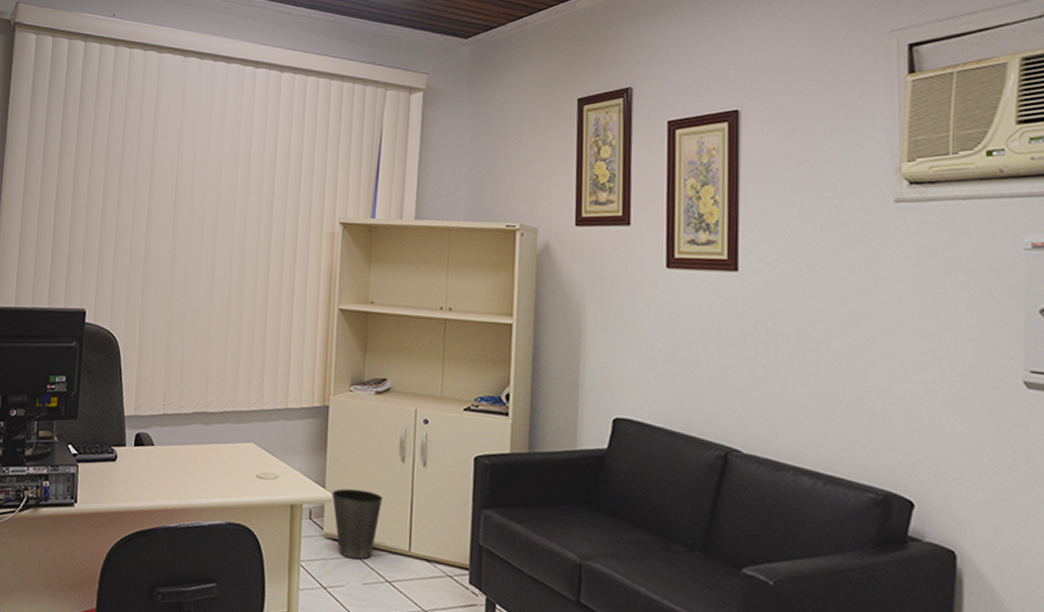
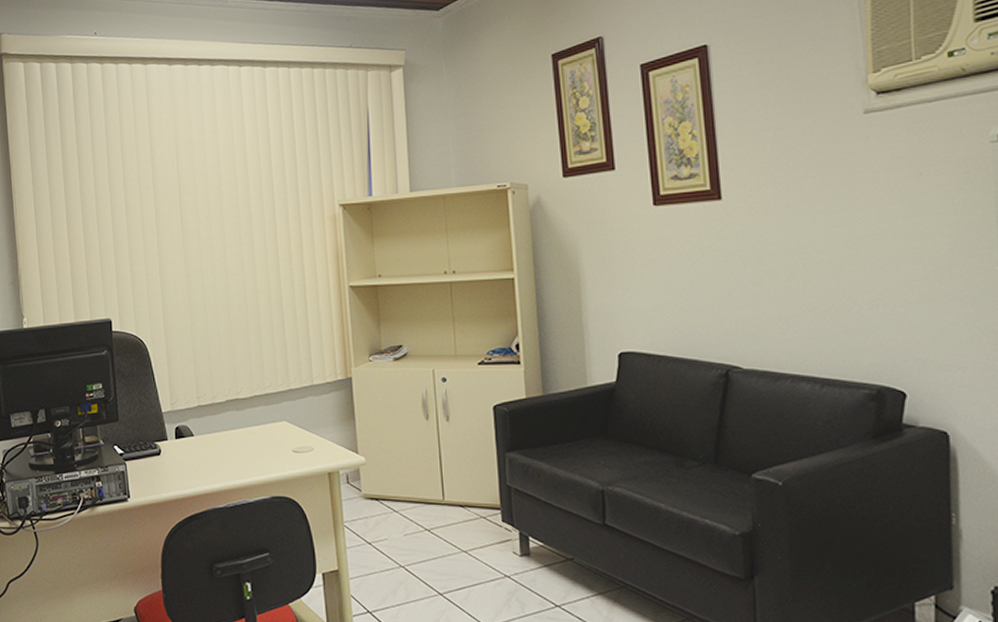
waste basket: present [331,488,384,560] -> none [364,450,414,514]

